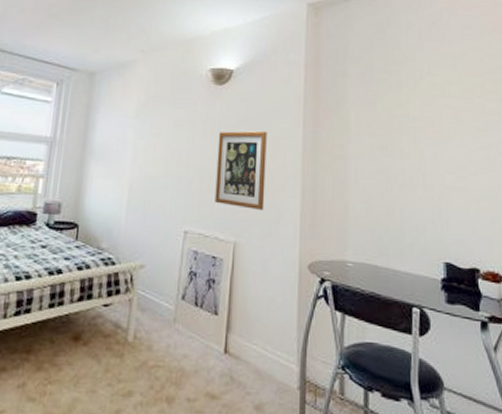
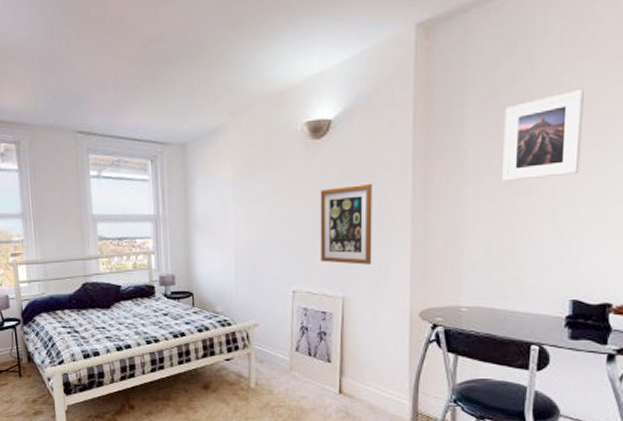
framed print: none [379,75,442,145] -> present [502,90,584,181]

